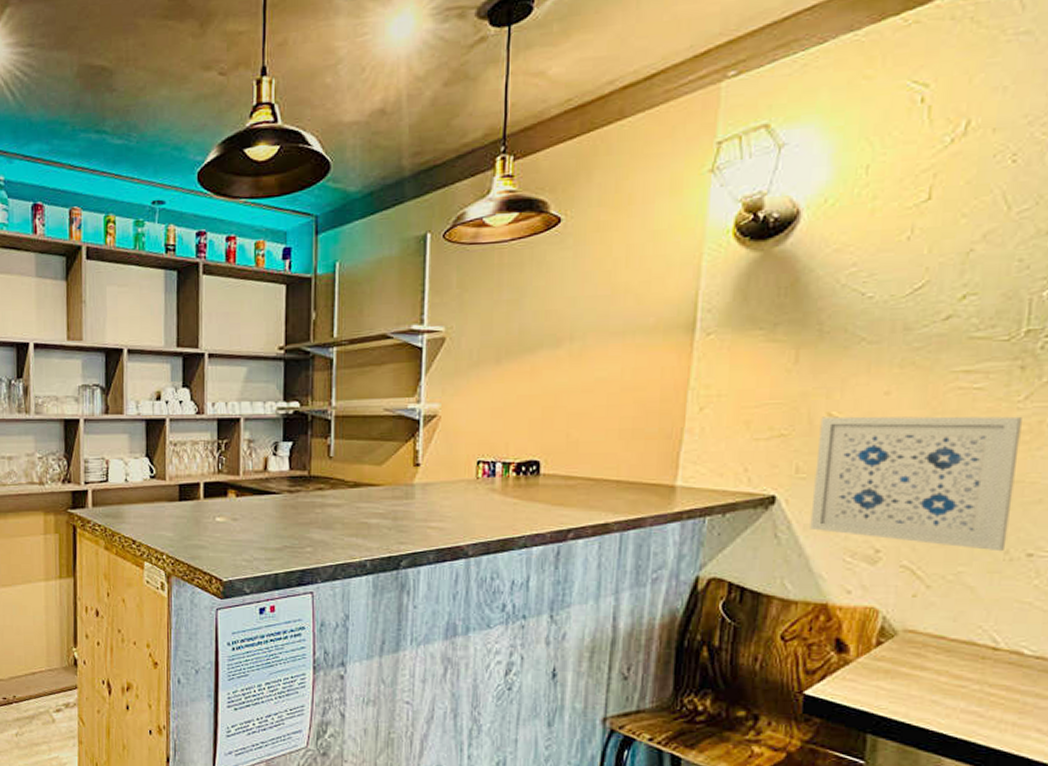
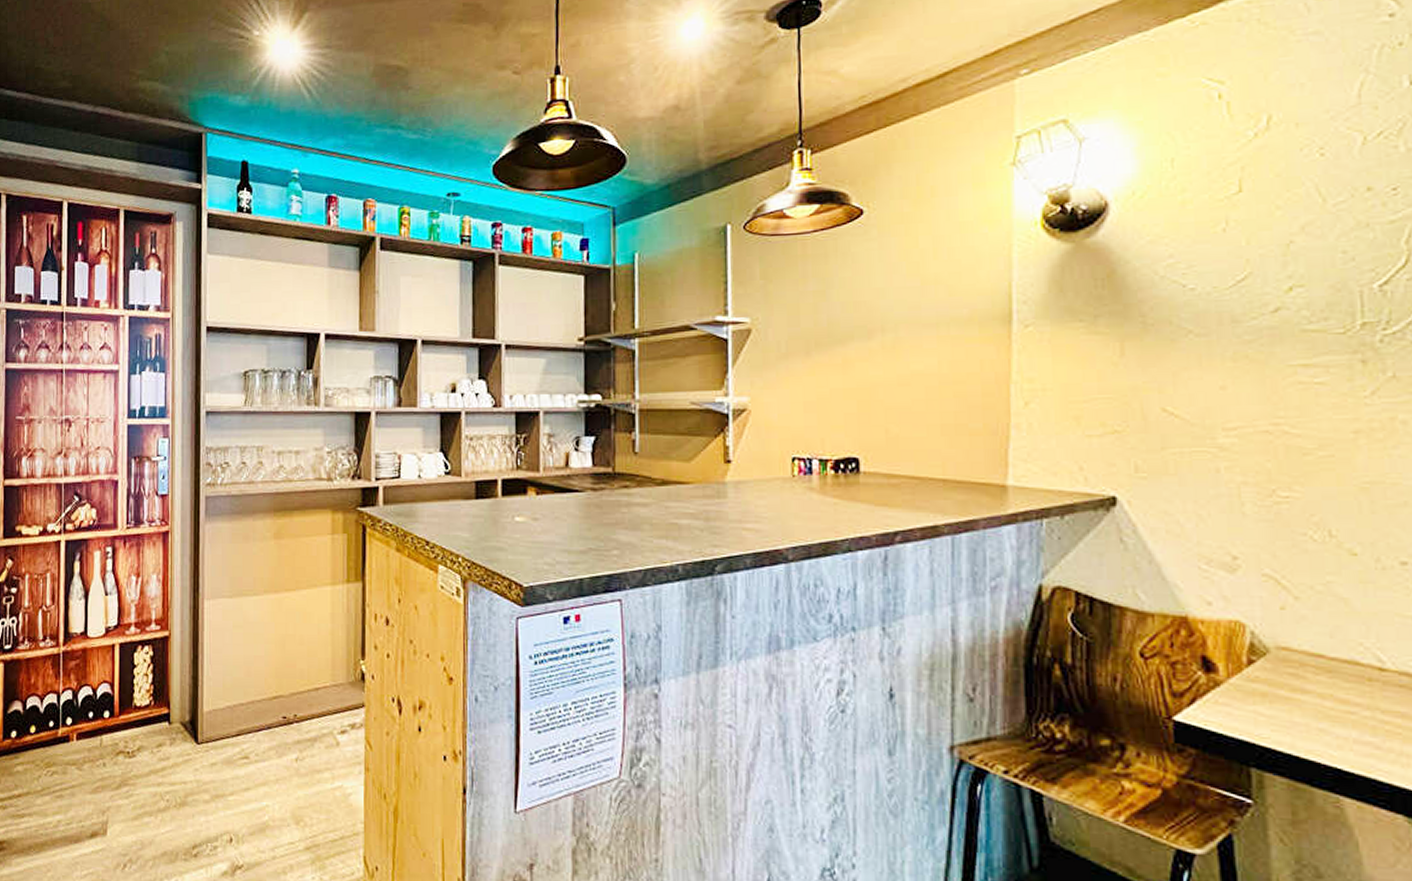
wall art: present [810,416,1022,552] -> none [1155,412,1376,560]

